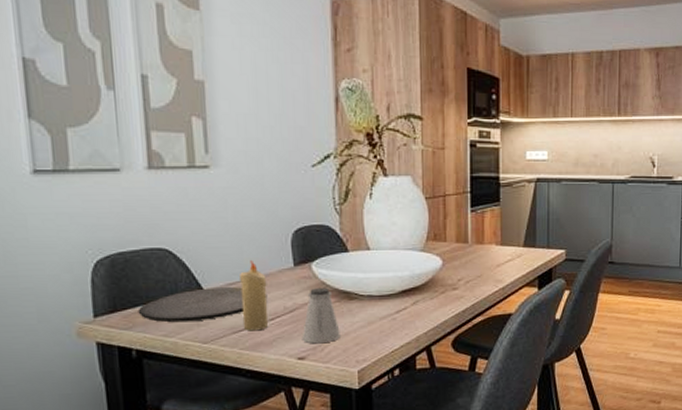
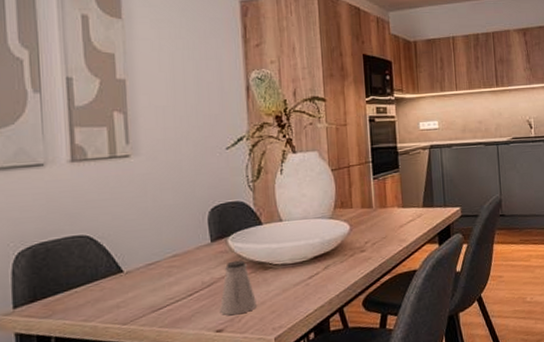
plate: present [138,287,268,323] -> none [58,266,186,307]
candle: present [238,260,268,331] -> none [158,240,186,309]

